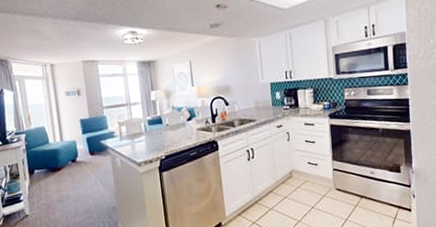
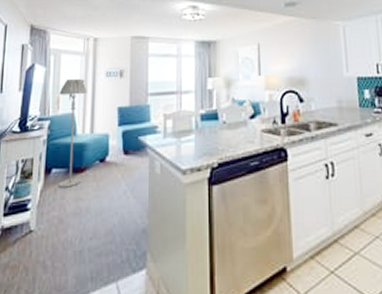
floor lamp: none [28,98,60,183] -> present [58,78,87,188]

